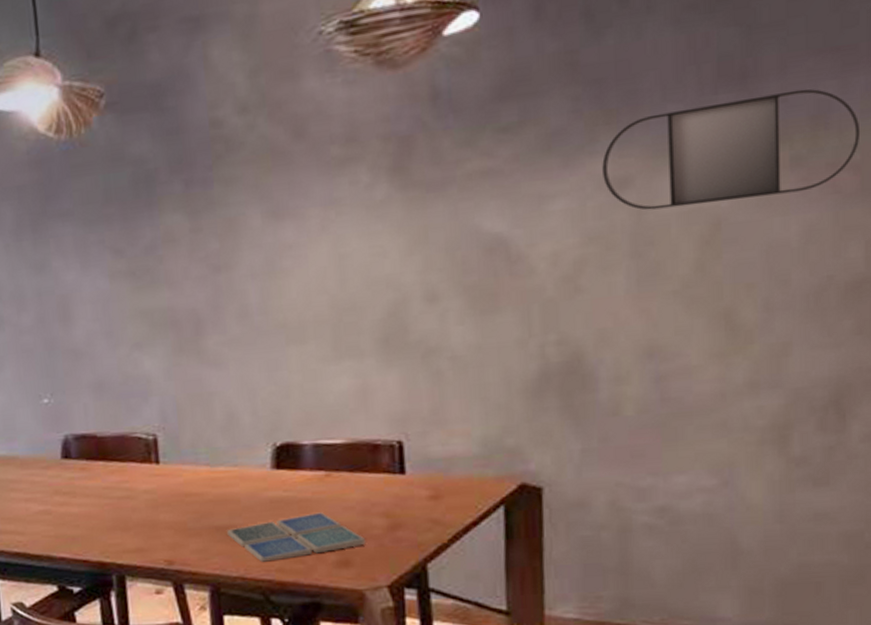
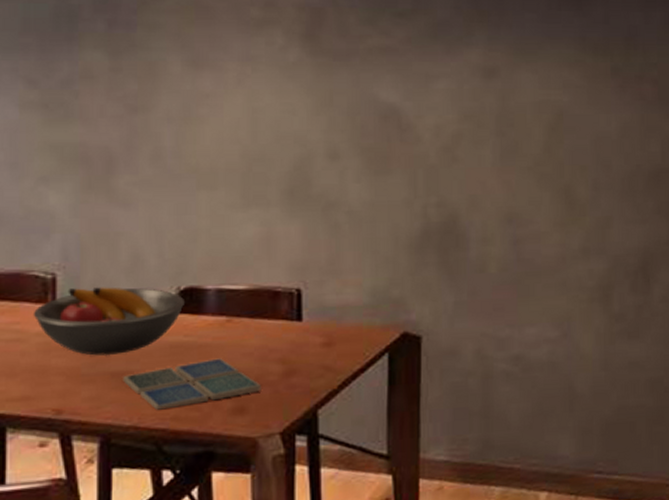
fruit bowl: none [139,445,281,511] -> present [33,287,184,356]
home mirror: present [602,89,861,210] -> none [476,16,658,97]

